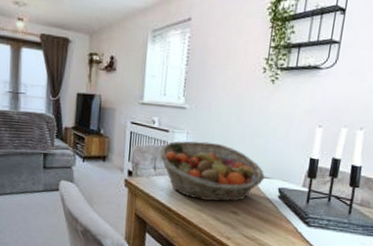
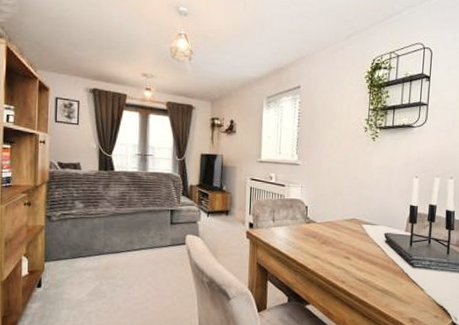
fruit basket: present [159,141,265,202] -> none [277,193,372,249]

